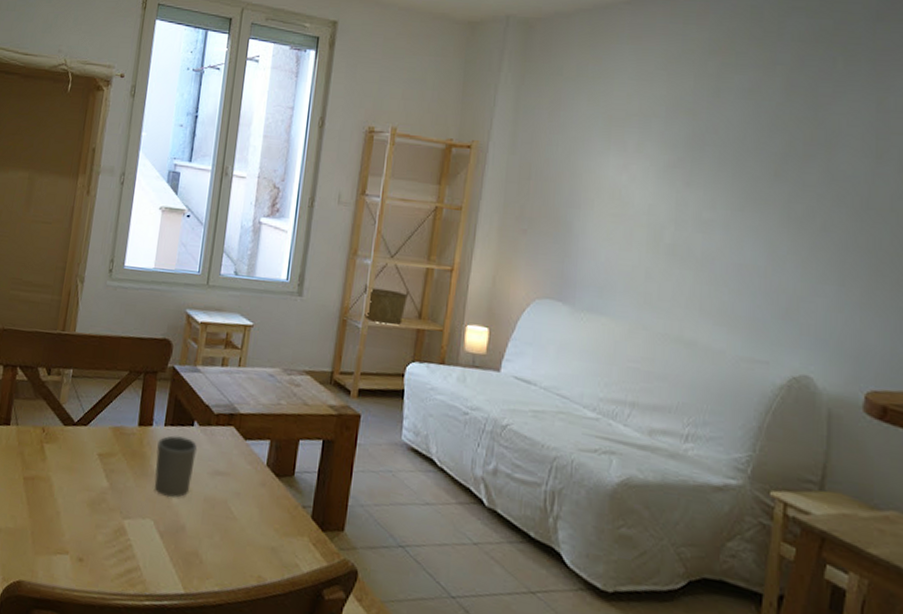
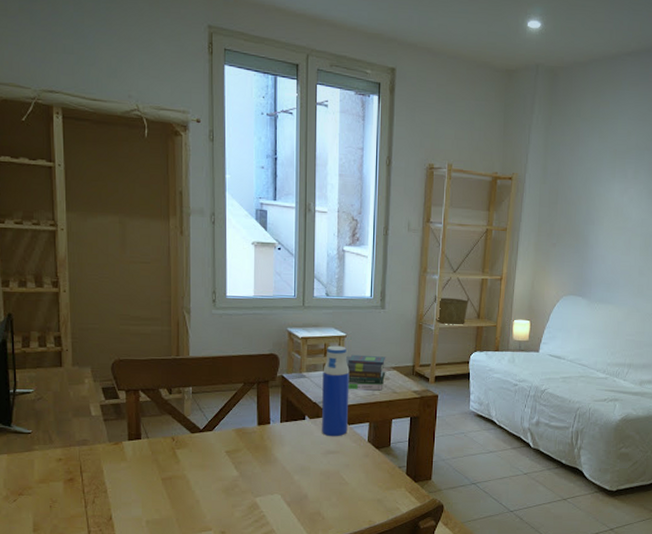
mug: present [154,435,198,498] -> none [276,429,311,476]
water bottle: none [212,335,253,454] -> present [322,345,350,437]
books: none [249,349,299,400] -> present [345,354,386,391]

